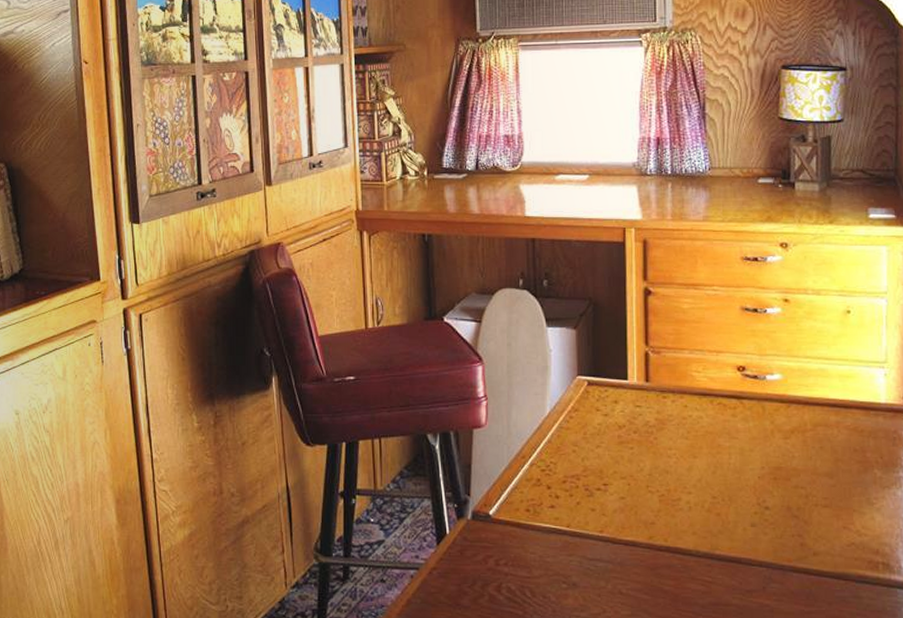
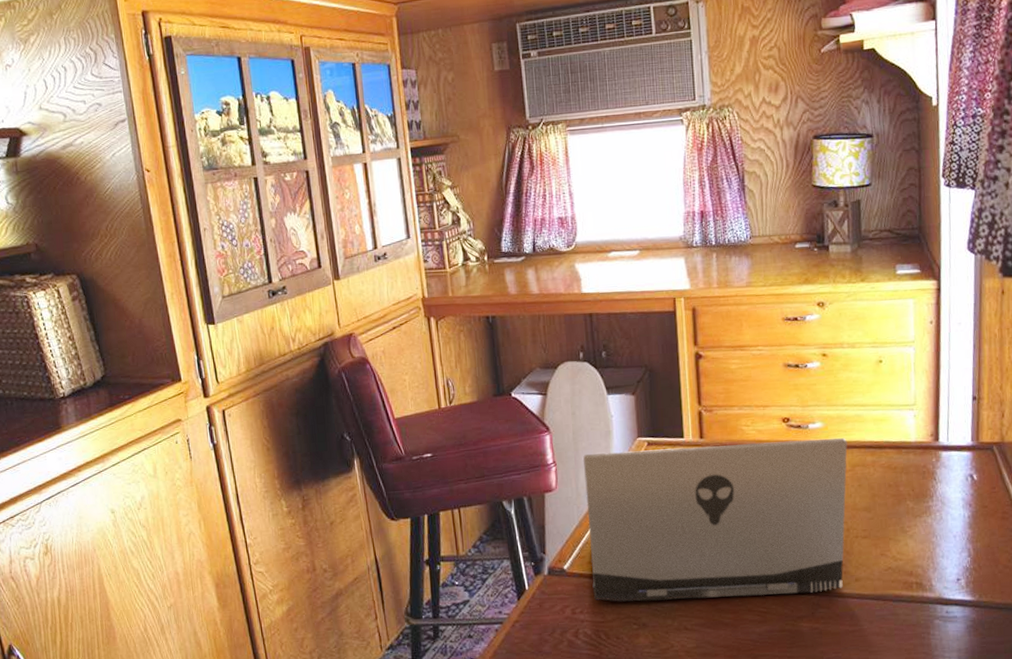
laptop computer: none [516,390,809,564] -> present [582,438,848,603]

